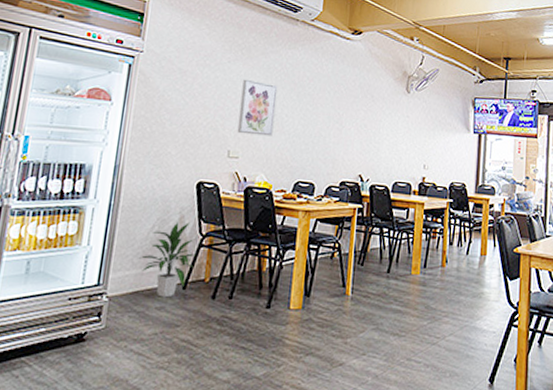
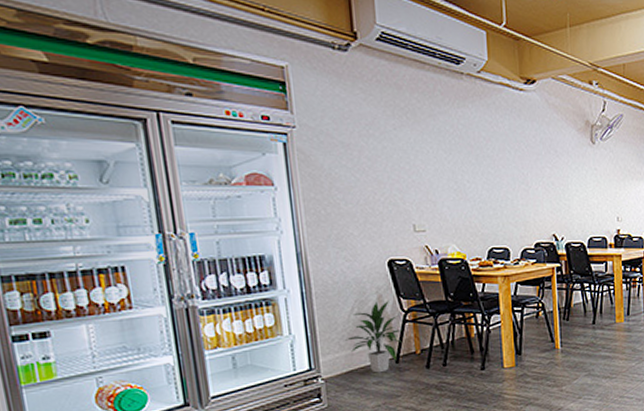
wall art: present [237,79,278,136] -> none [414,146,457,206]

